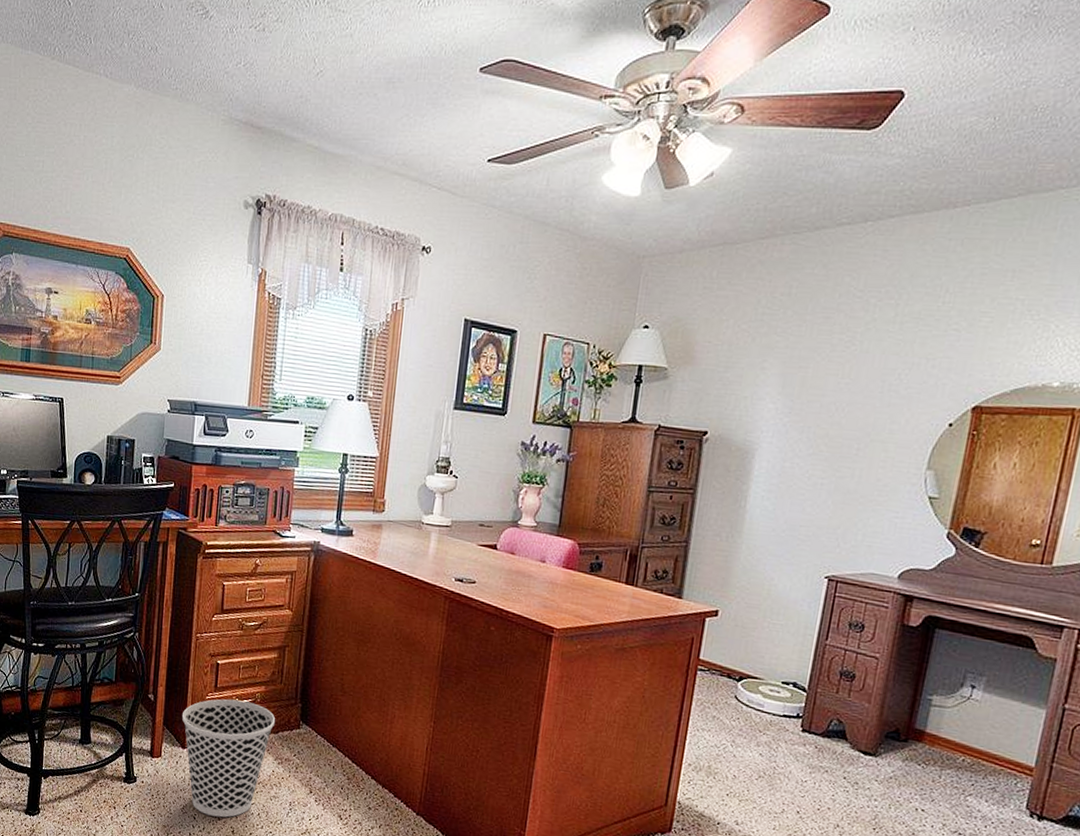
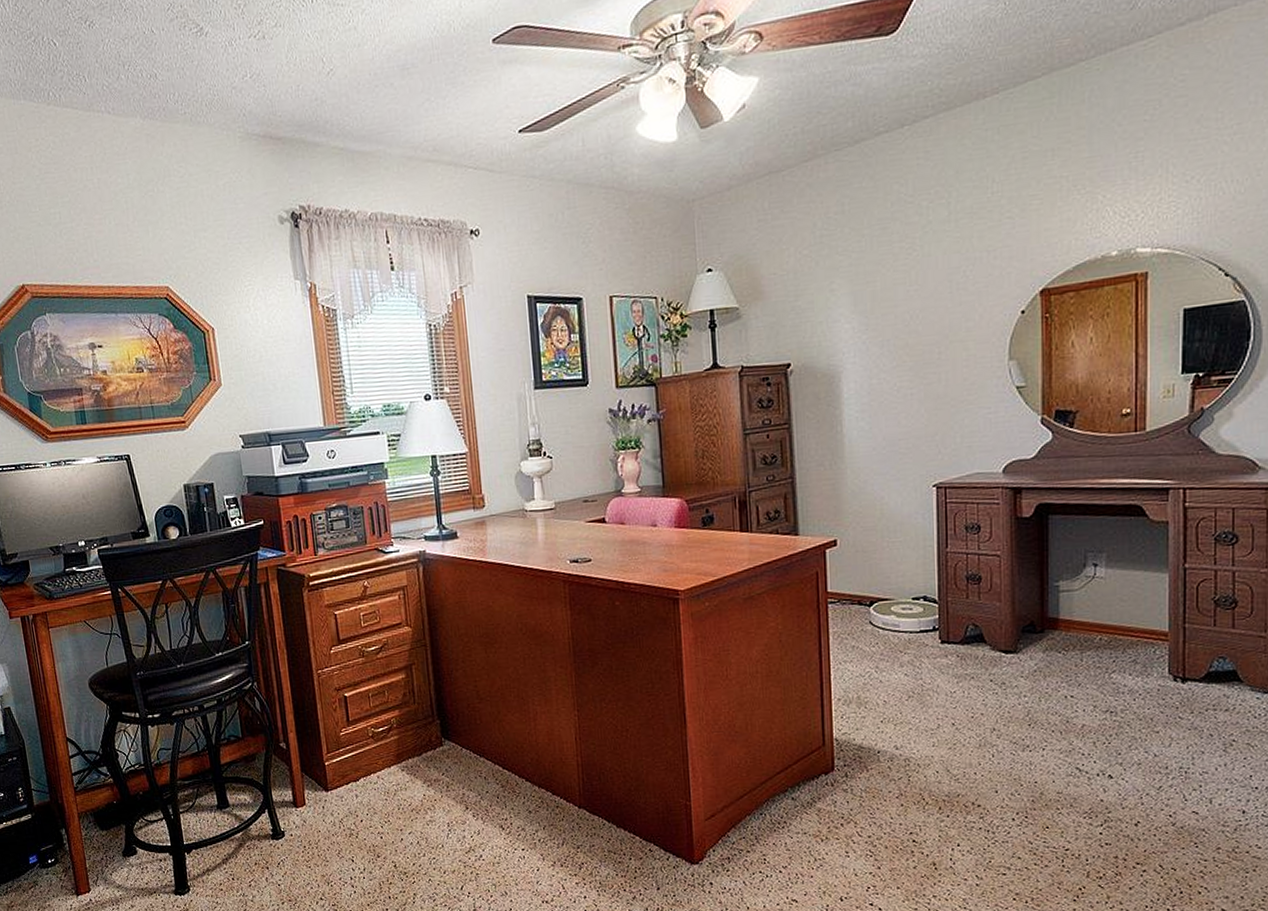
wastebasket: present [181,699,276,818] -> none [318,729,417,855]

